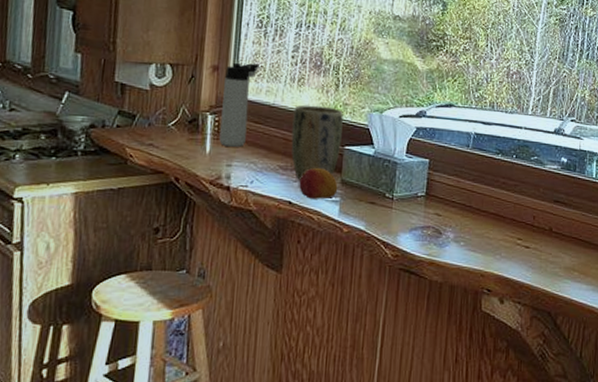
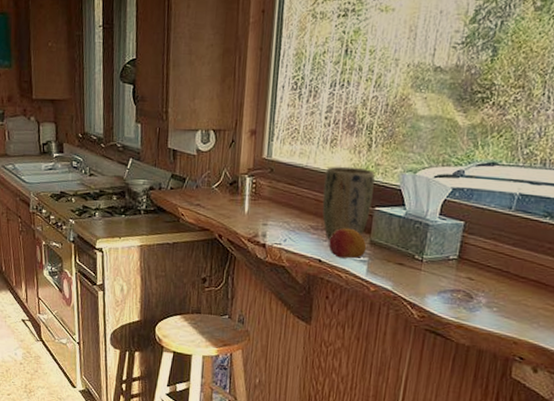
thermos bottle: present [219,62,259,147] -> none [256,125,294,208]

